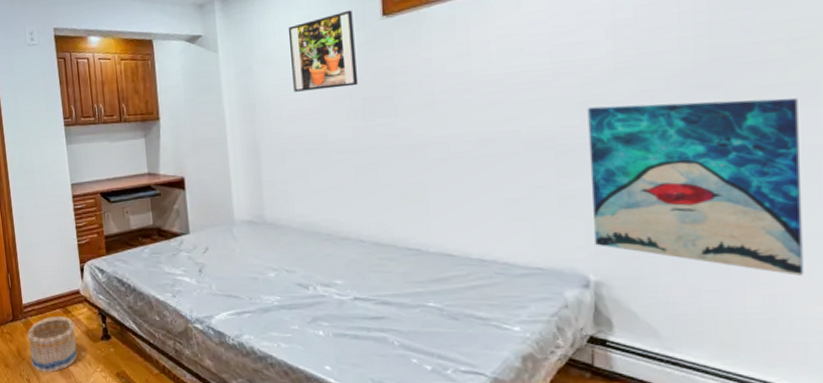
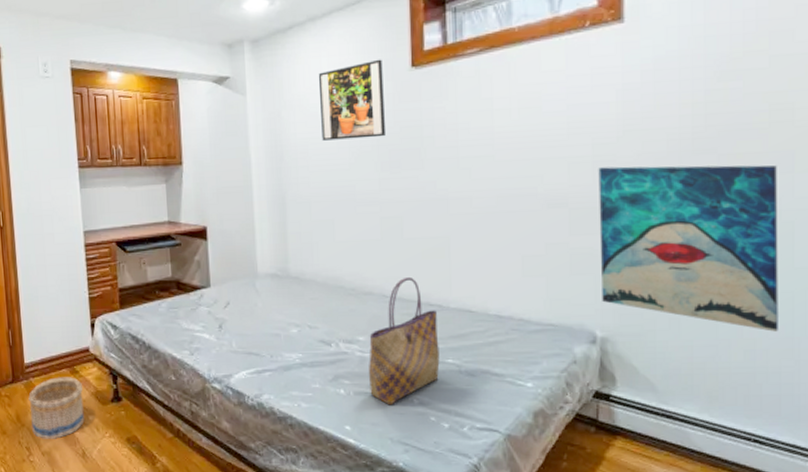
tote bag: none [346,221,421,347] -> present [368,276,440,405]

